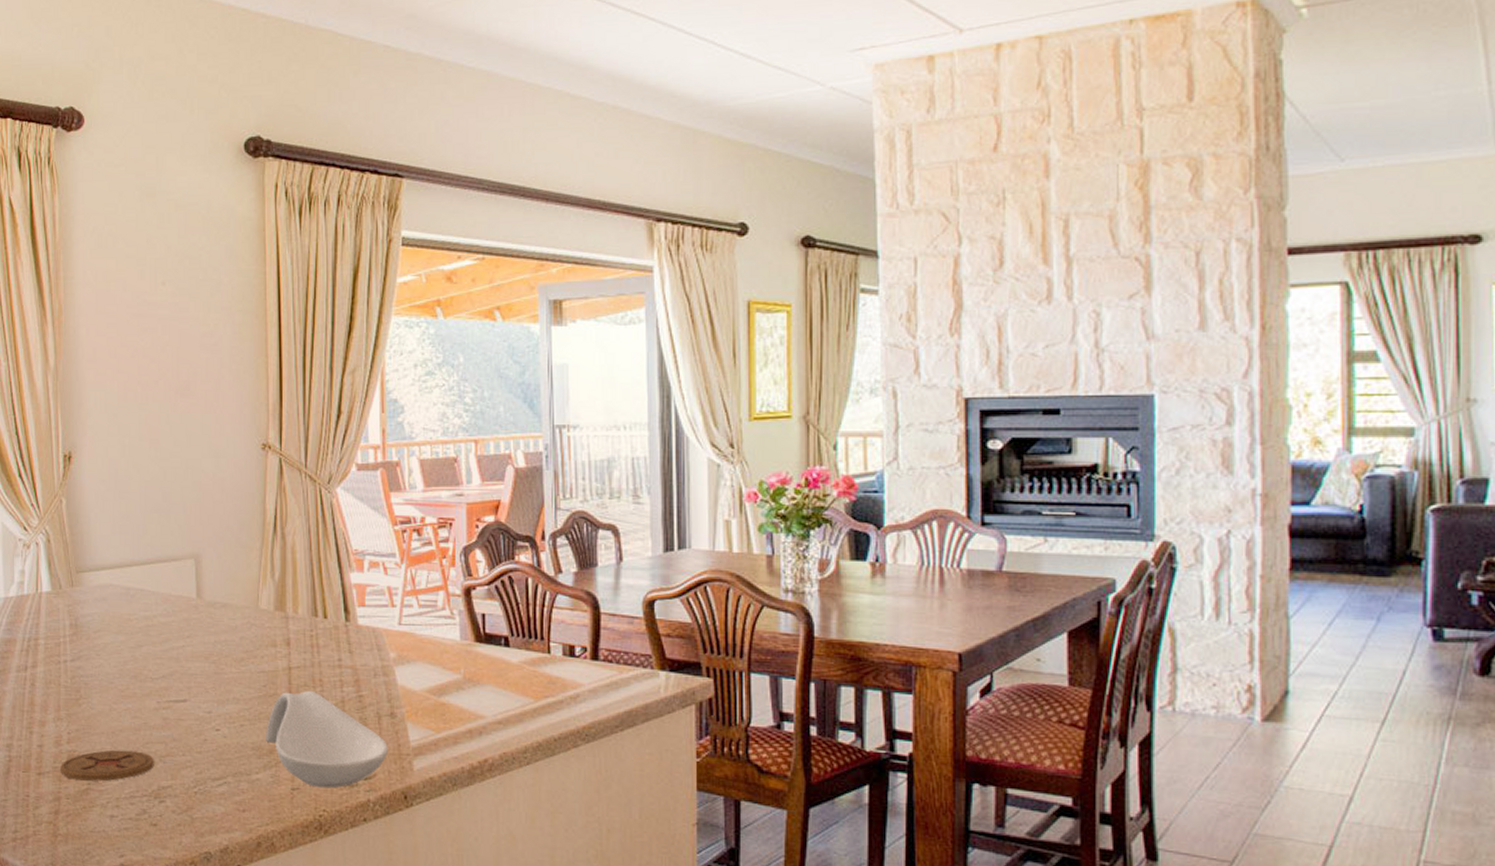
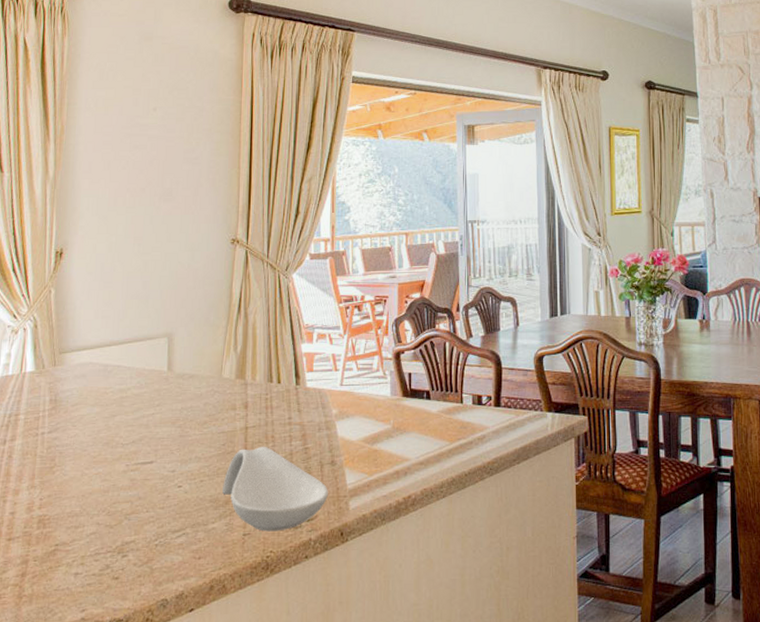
coaster: present [60,750,154,782] -> none [30,511,120,542]

